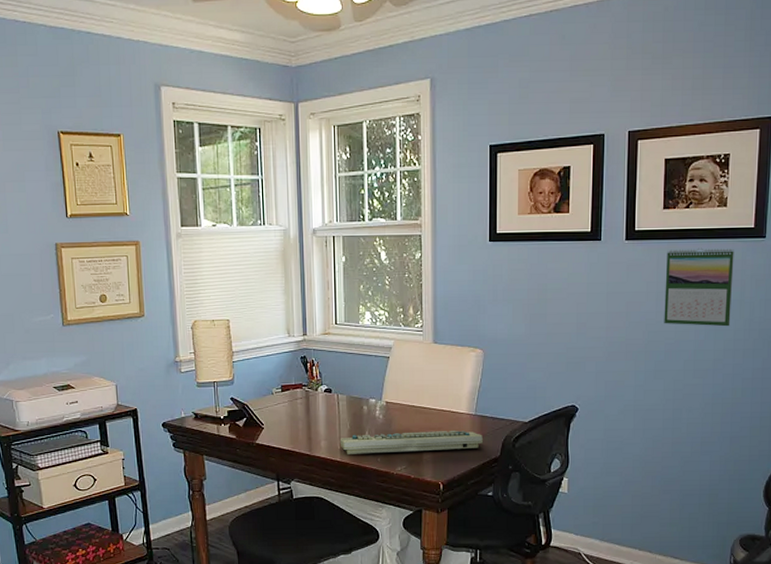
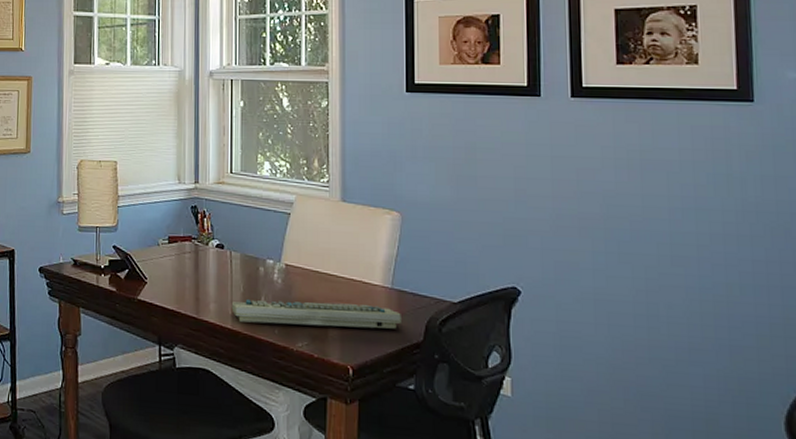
calendar: present [664,247,734,327] -> none [624,110,716,206]

